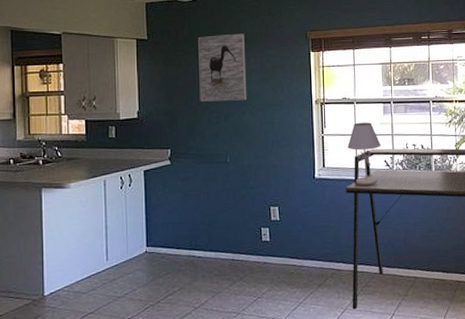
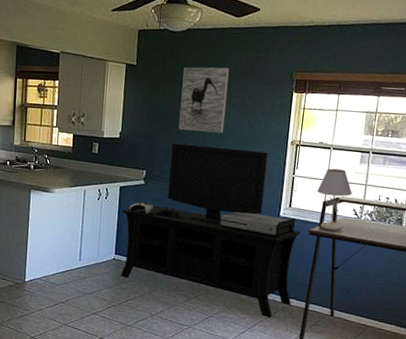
media console: none [148,114,339,287] -> present [121,143,301,317]

